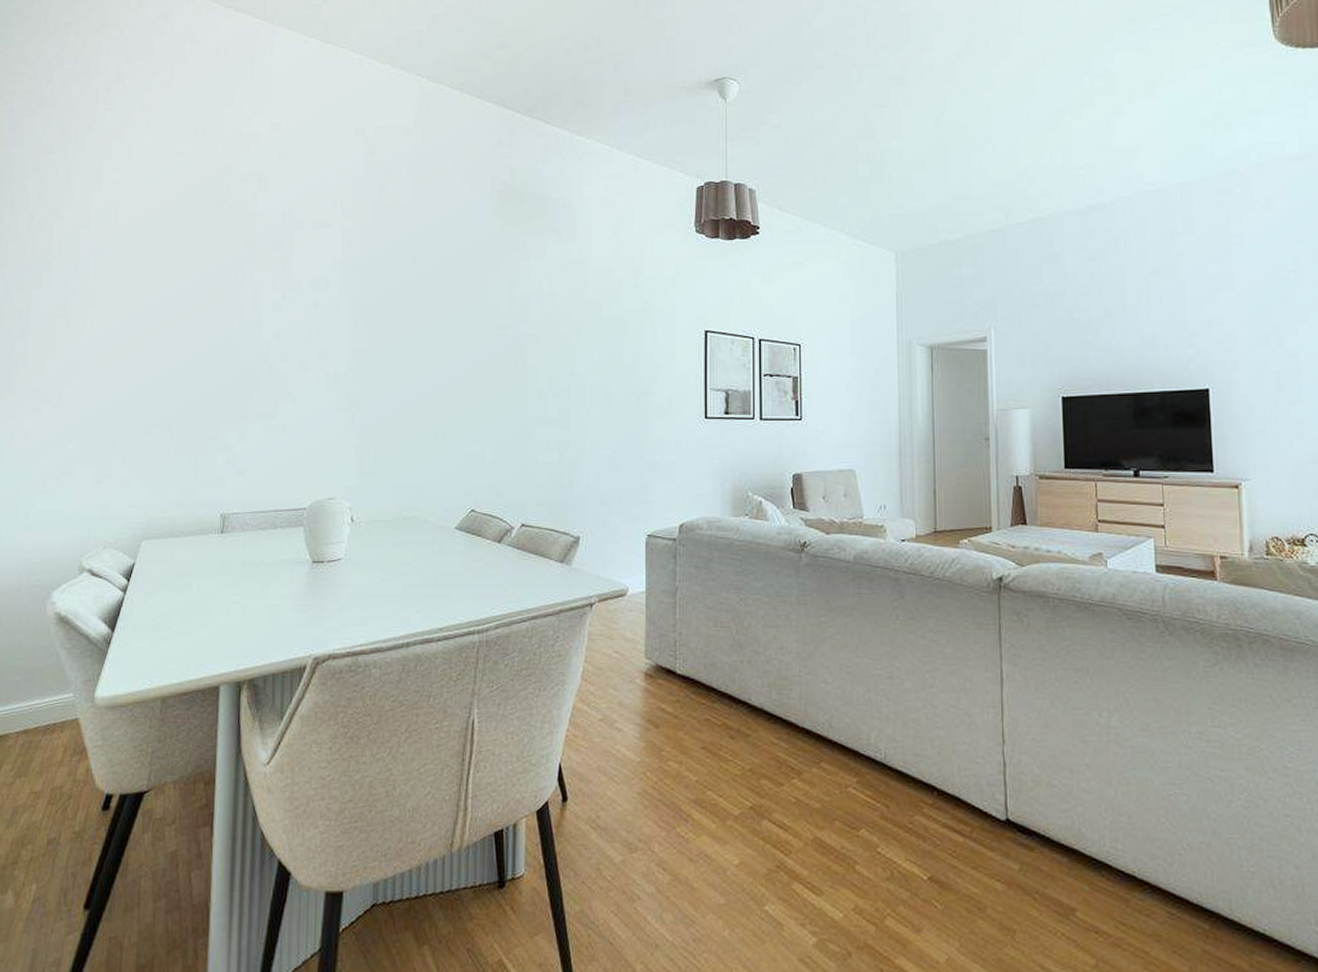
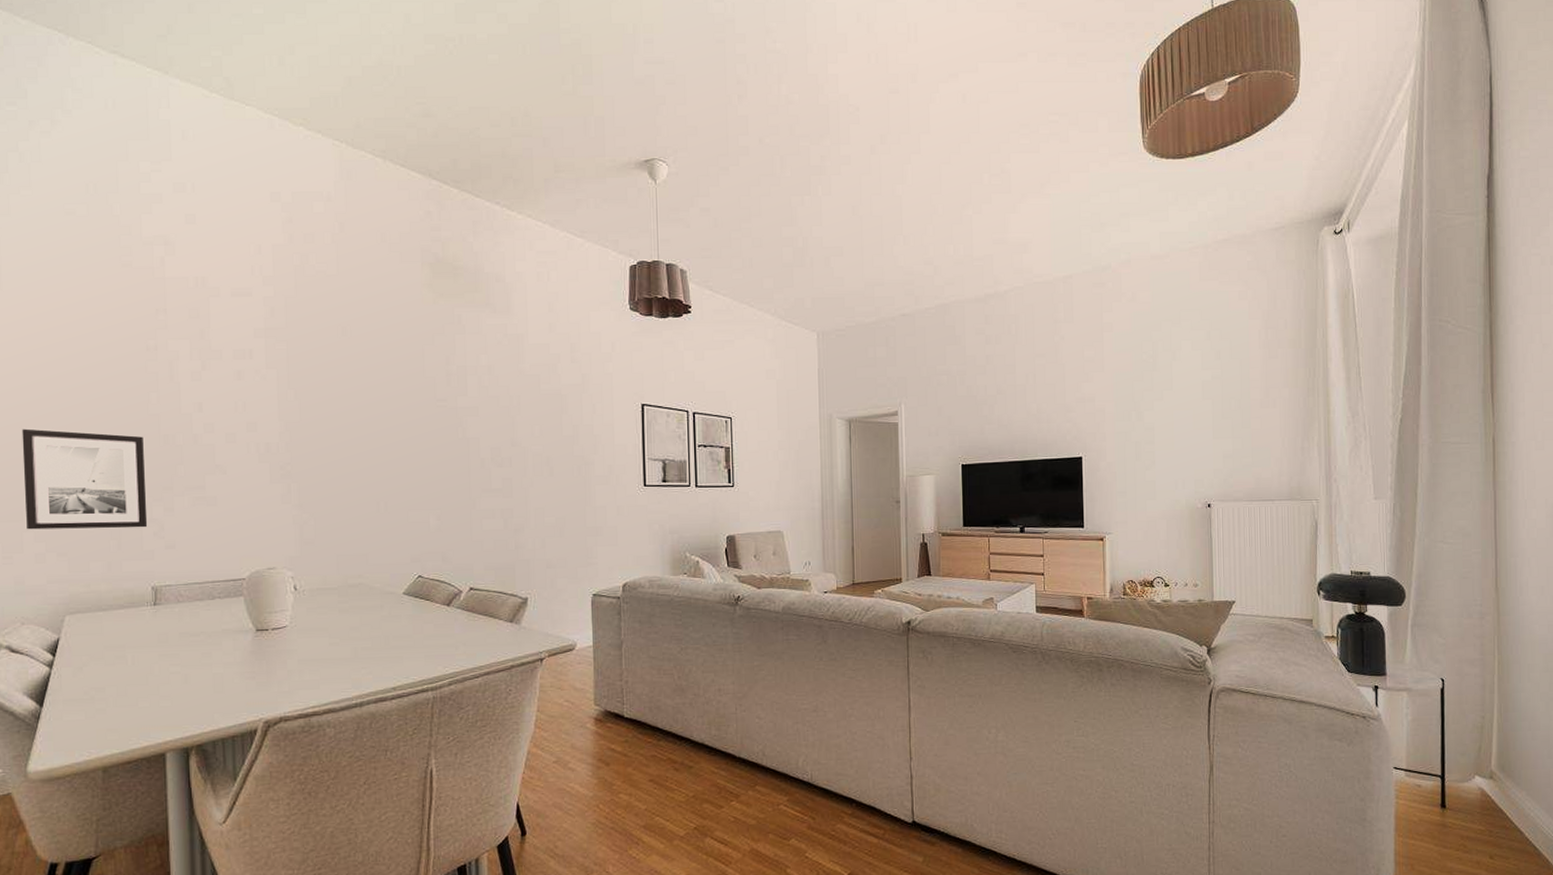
wall art: none [116,357,225,455] -> present [22,428,148,530]

